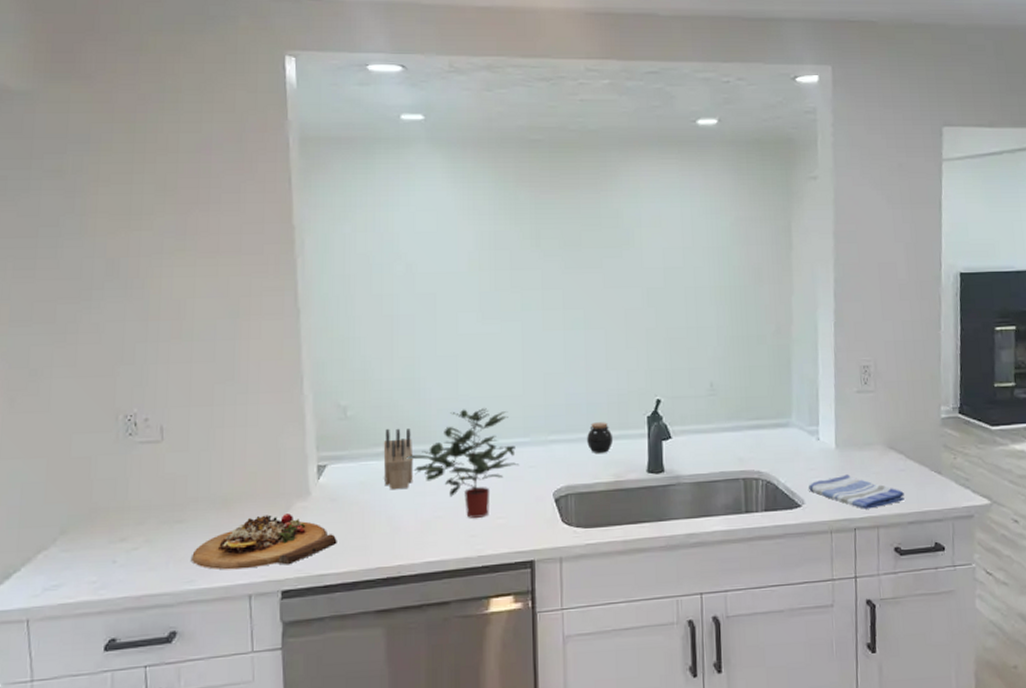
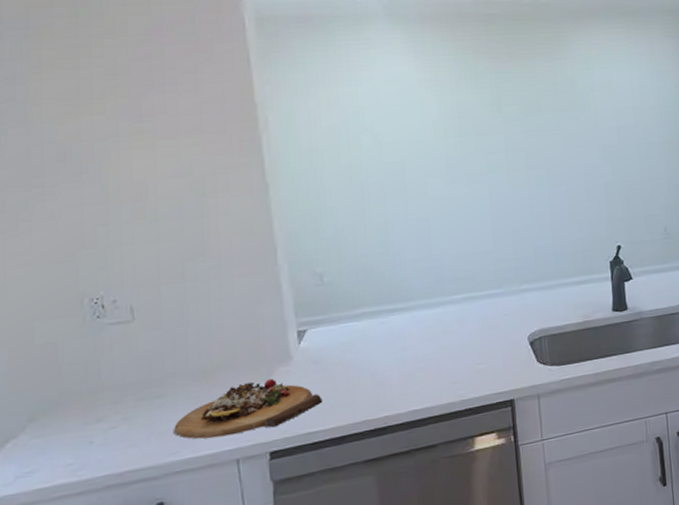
knife block: present [383,428,413,490] -> none [362,289,394,348]
potted plant: present [405,408,520,518] -> none [384,265,495,367]
jar: present [586,422,614,453] -> none [555,269,580,298]

